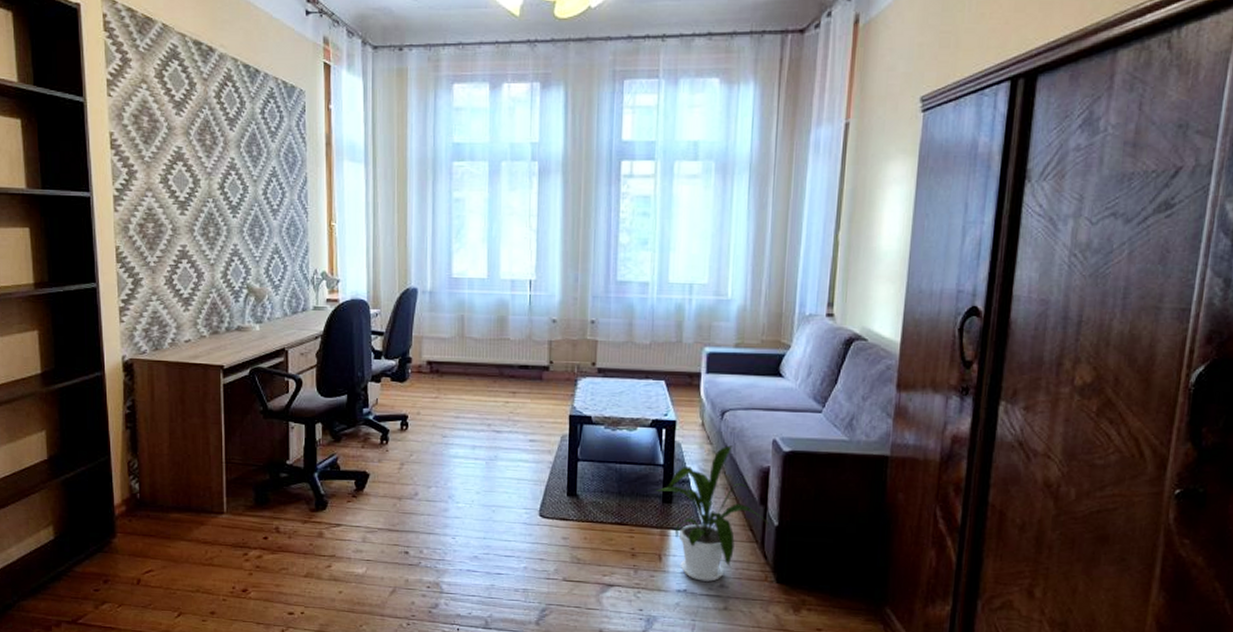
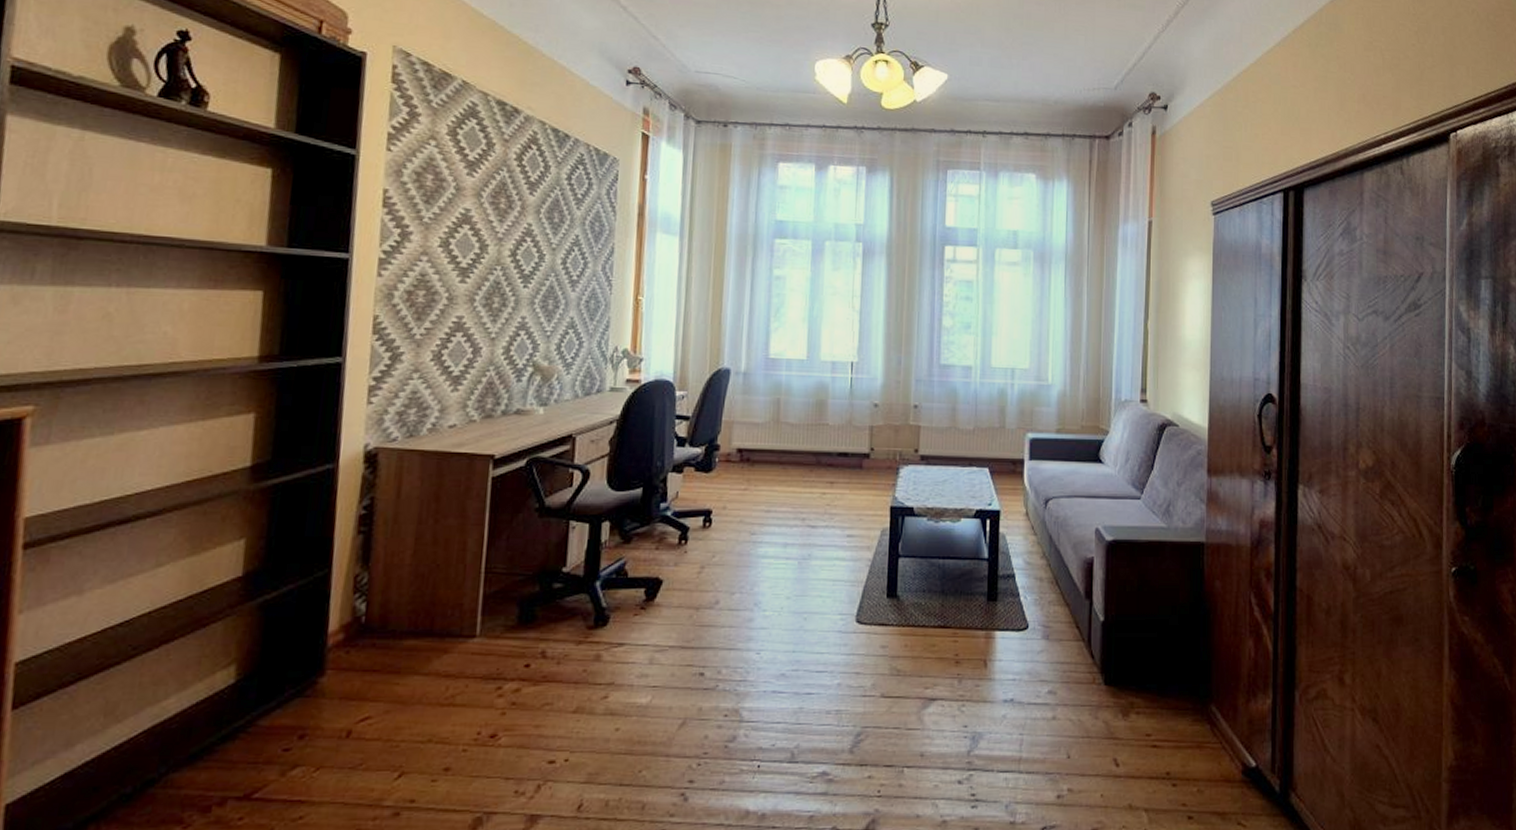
house plant: present [654,445,769,582] -> none [979,536,1095,688]

